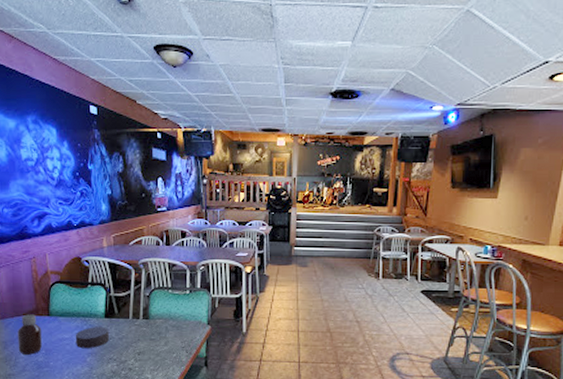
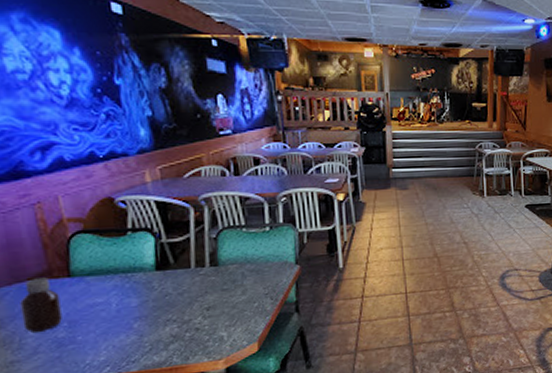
candle: present [75,327,109,349] -> none [113,282,164,313]

